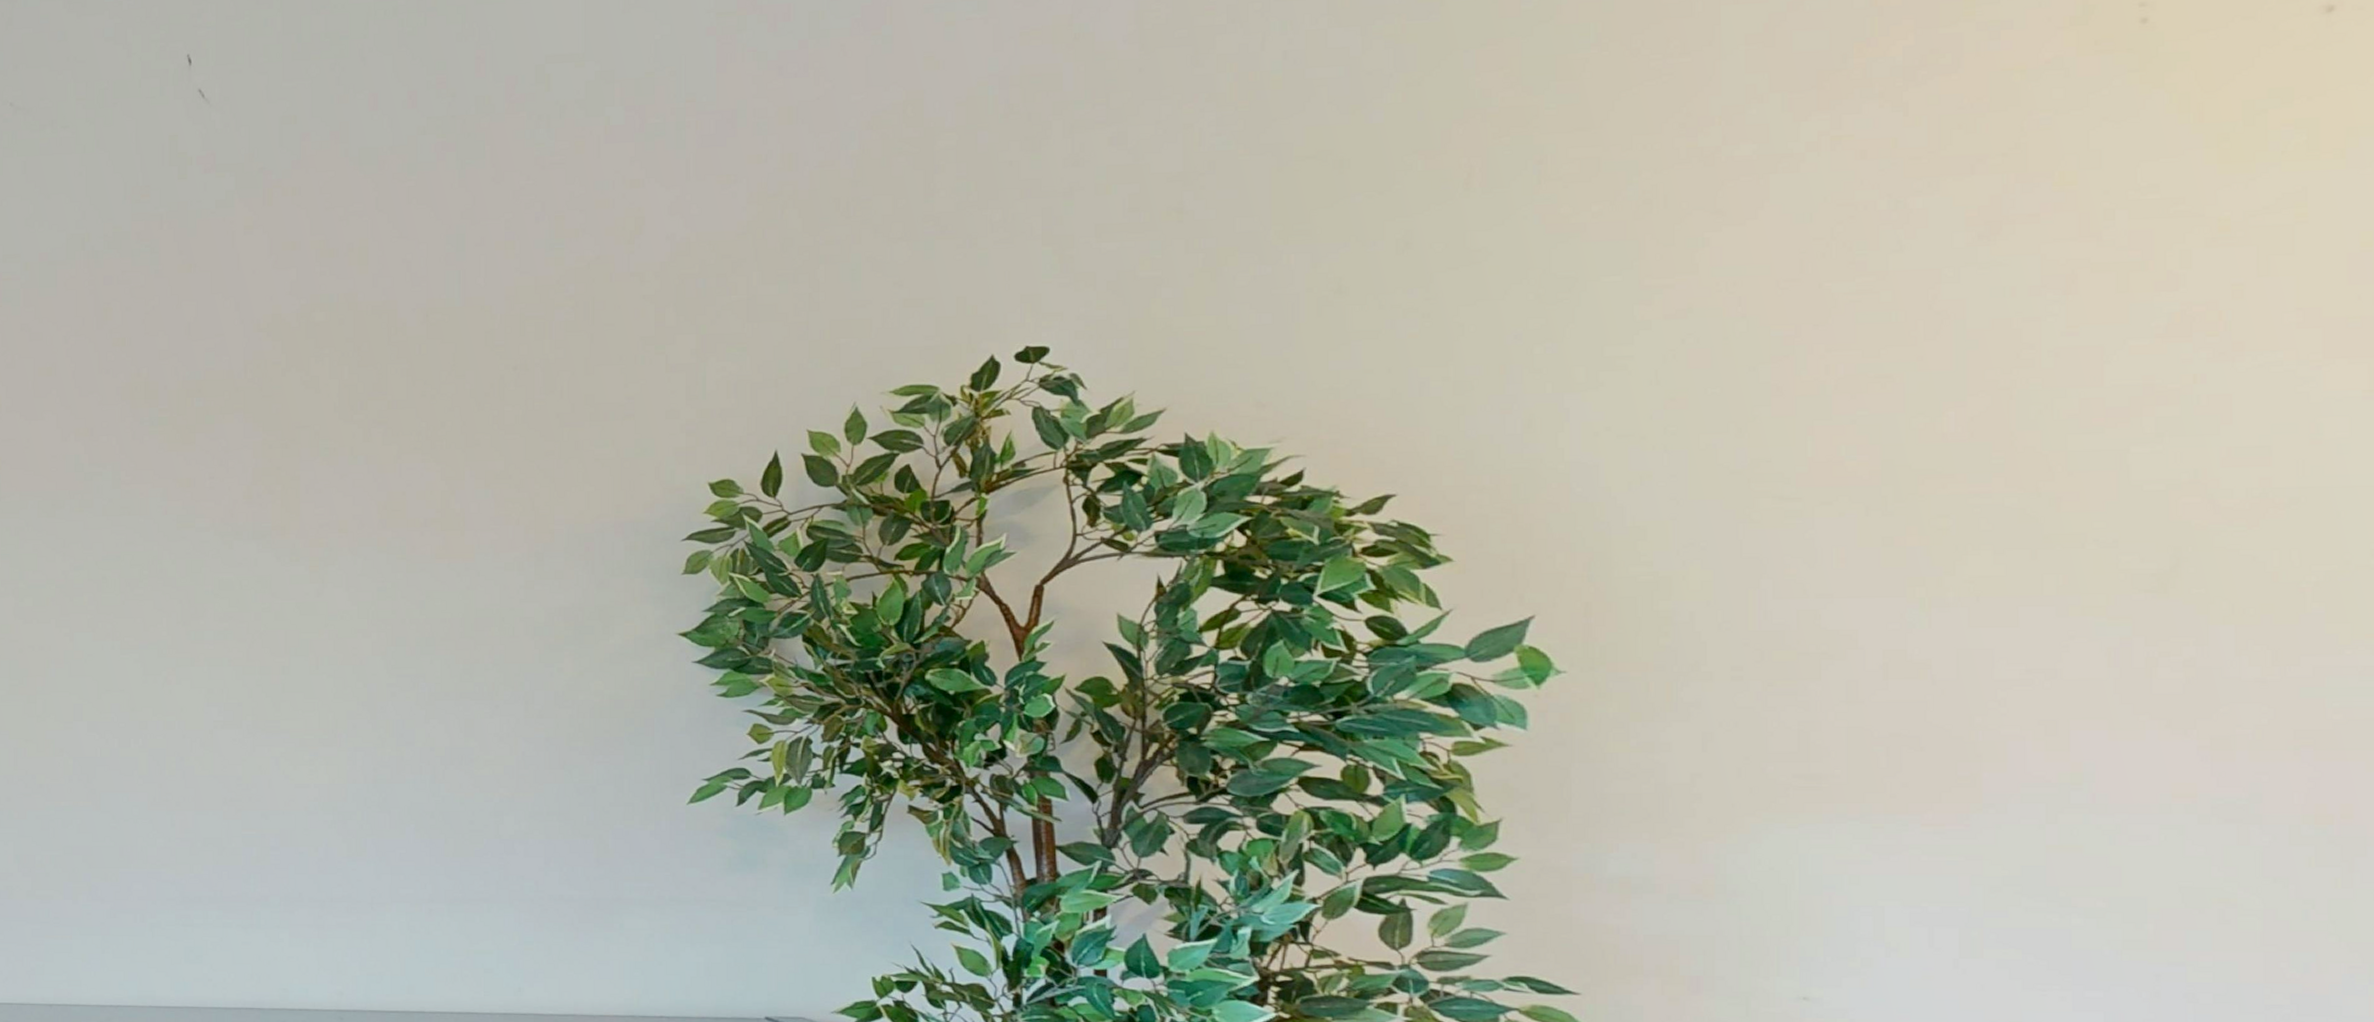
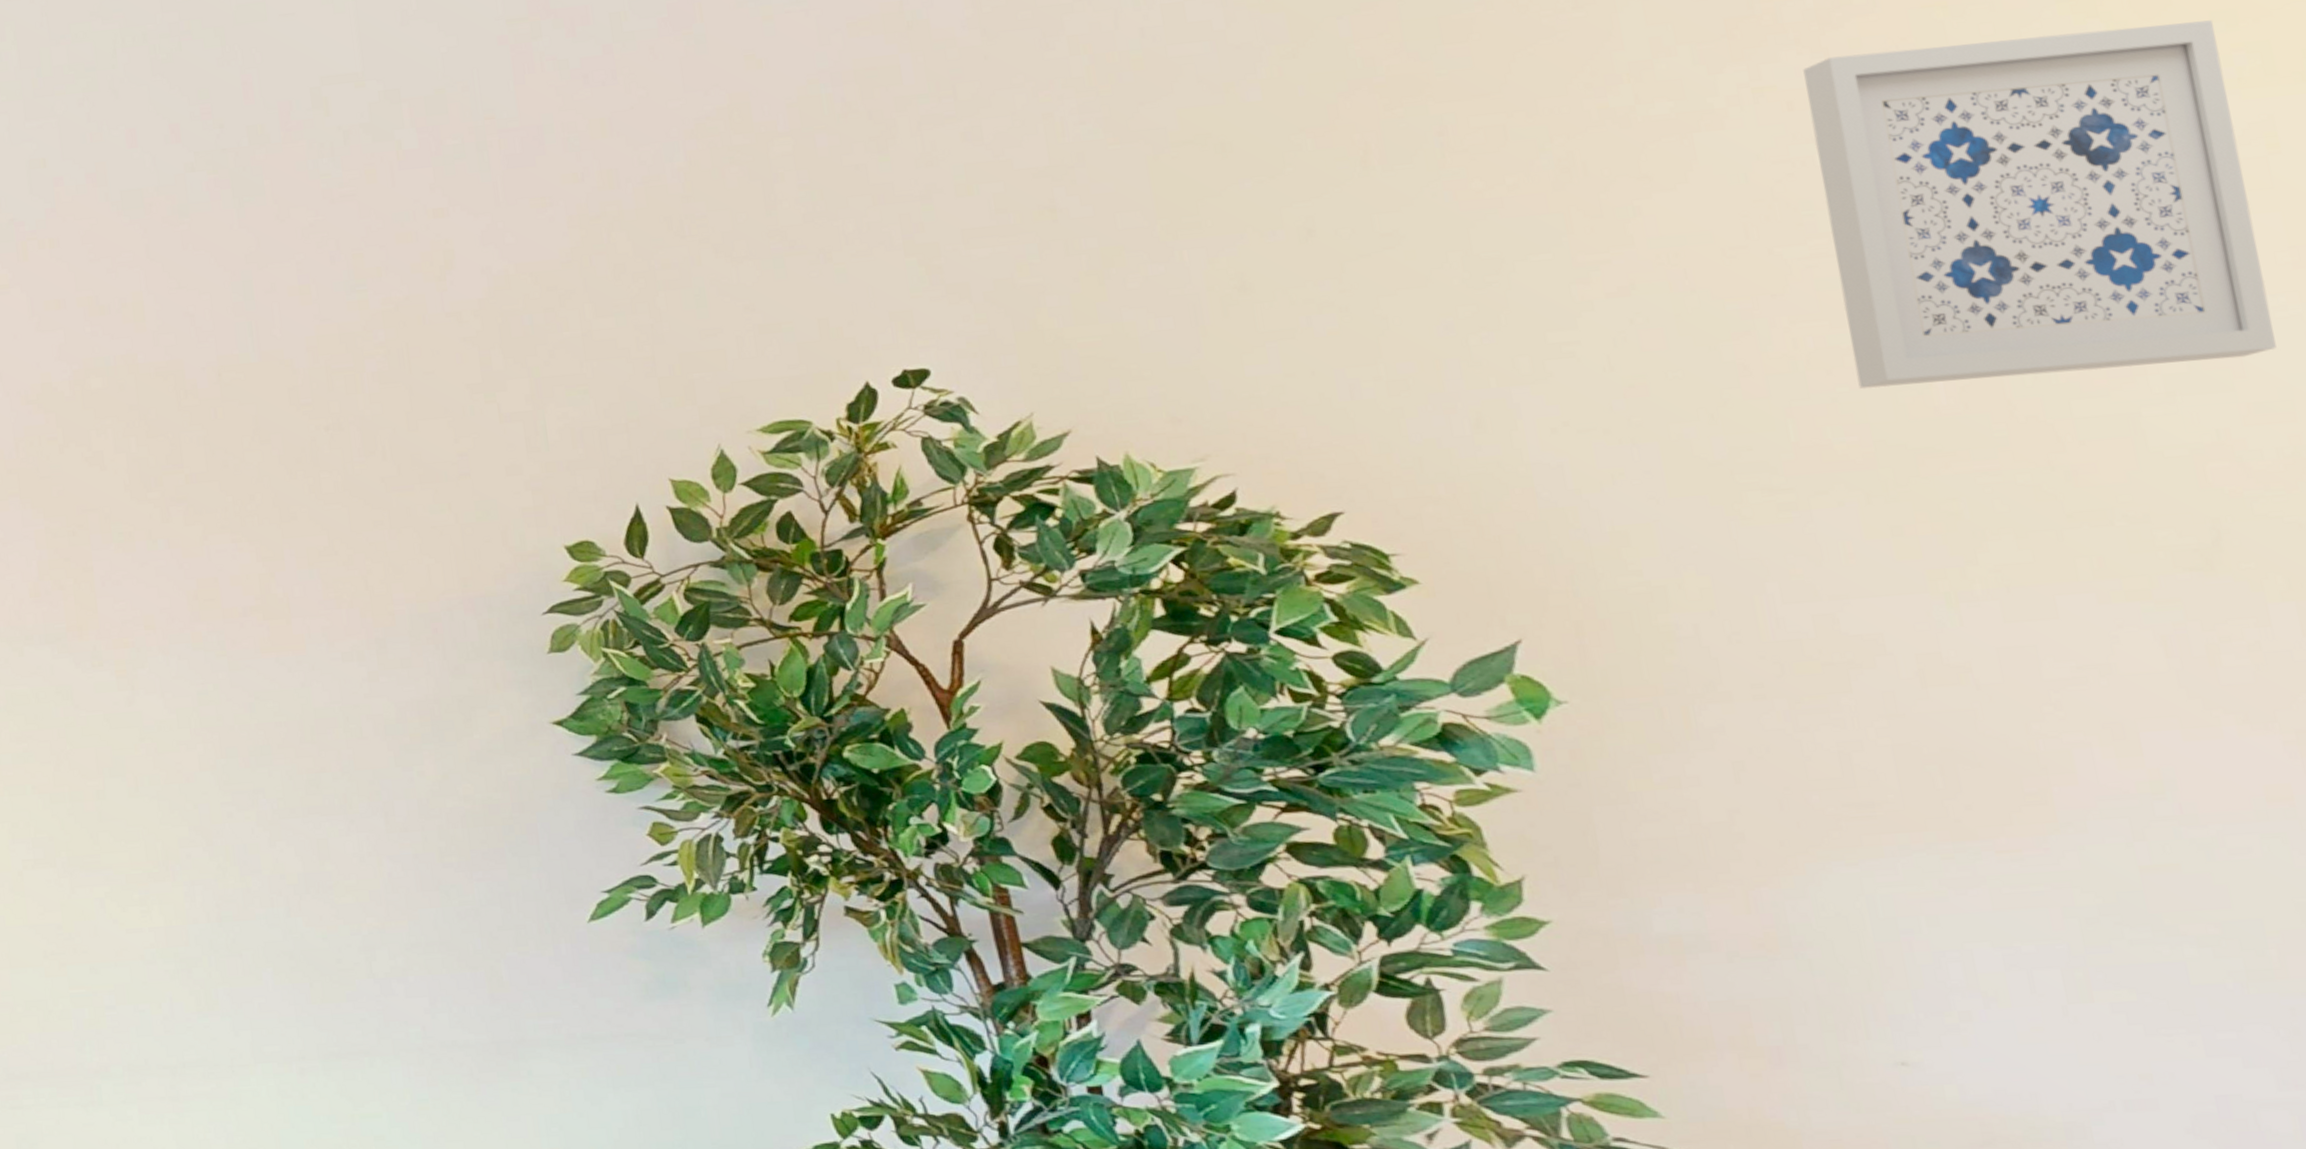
wall art: none [1878,96,2269,414] -> present [1803,20,2277,389]

